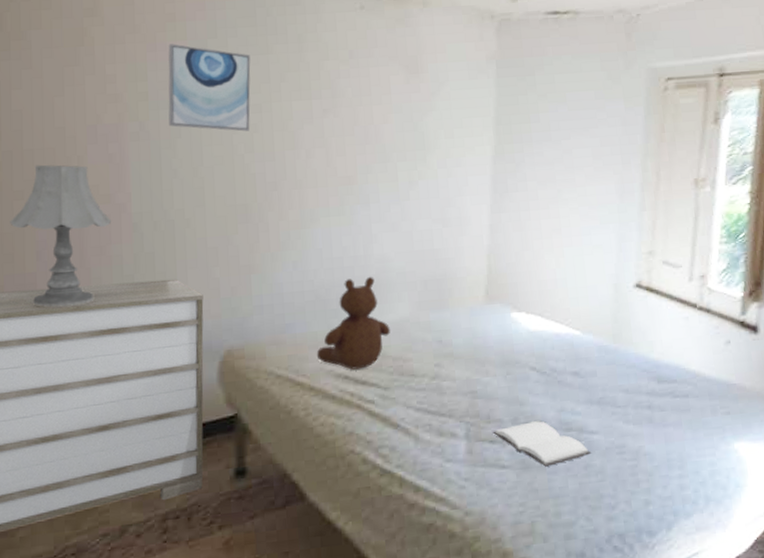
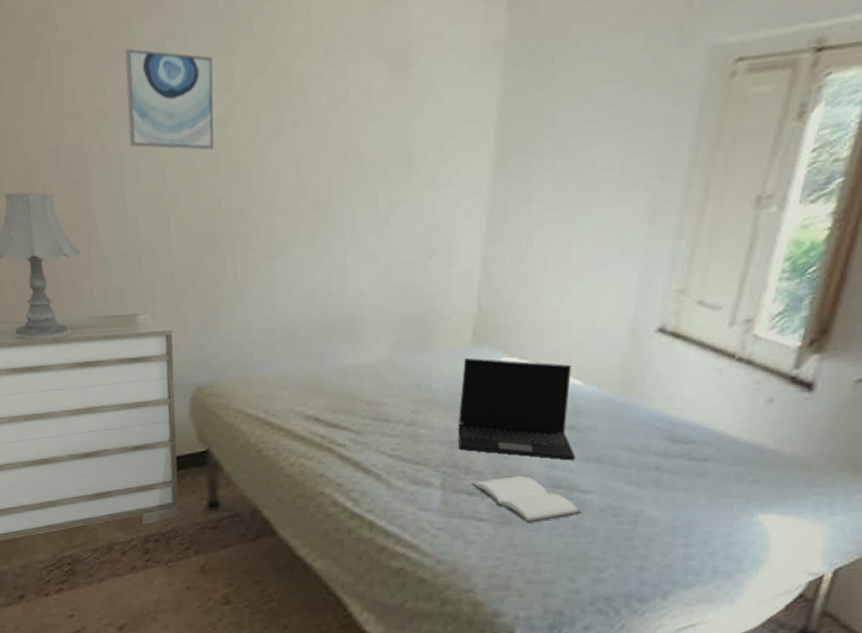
teddy bear: present [316,276,390,370] -> none [286,313,364,412]
laptop: none [477,313,581,404] -> present [458,357,576,460]

